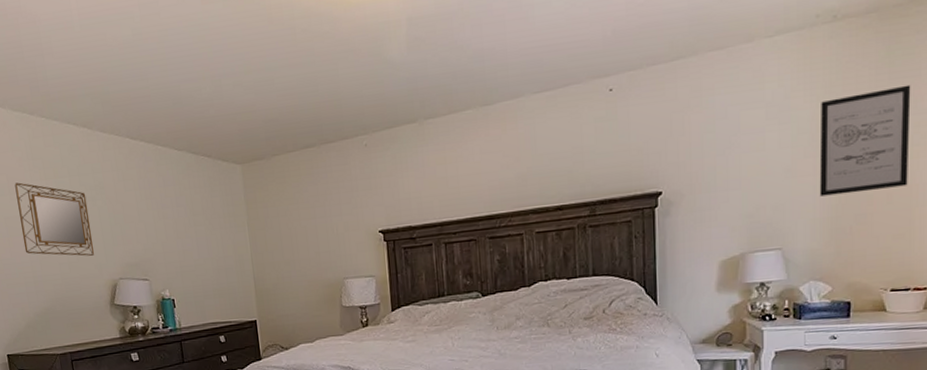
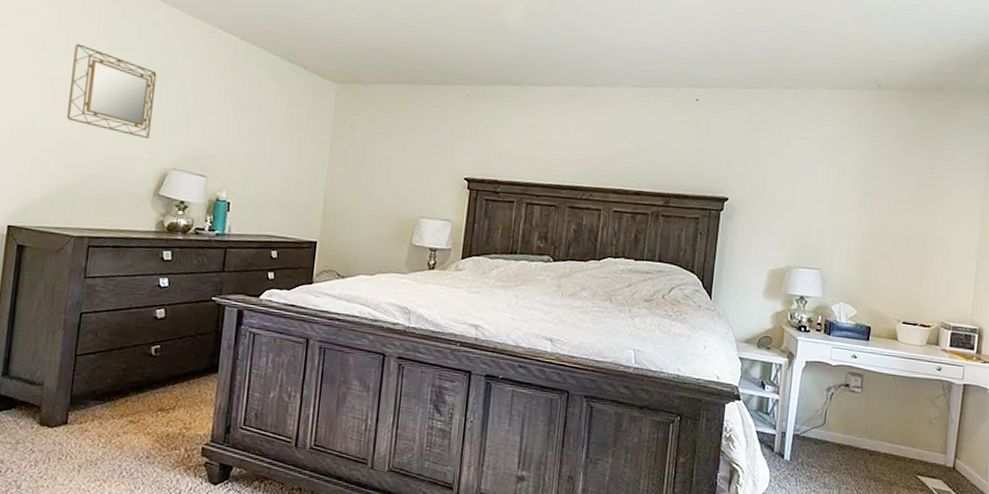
wall art: present [819,84,911,197] -> none [855,151,931,236]

